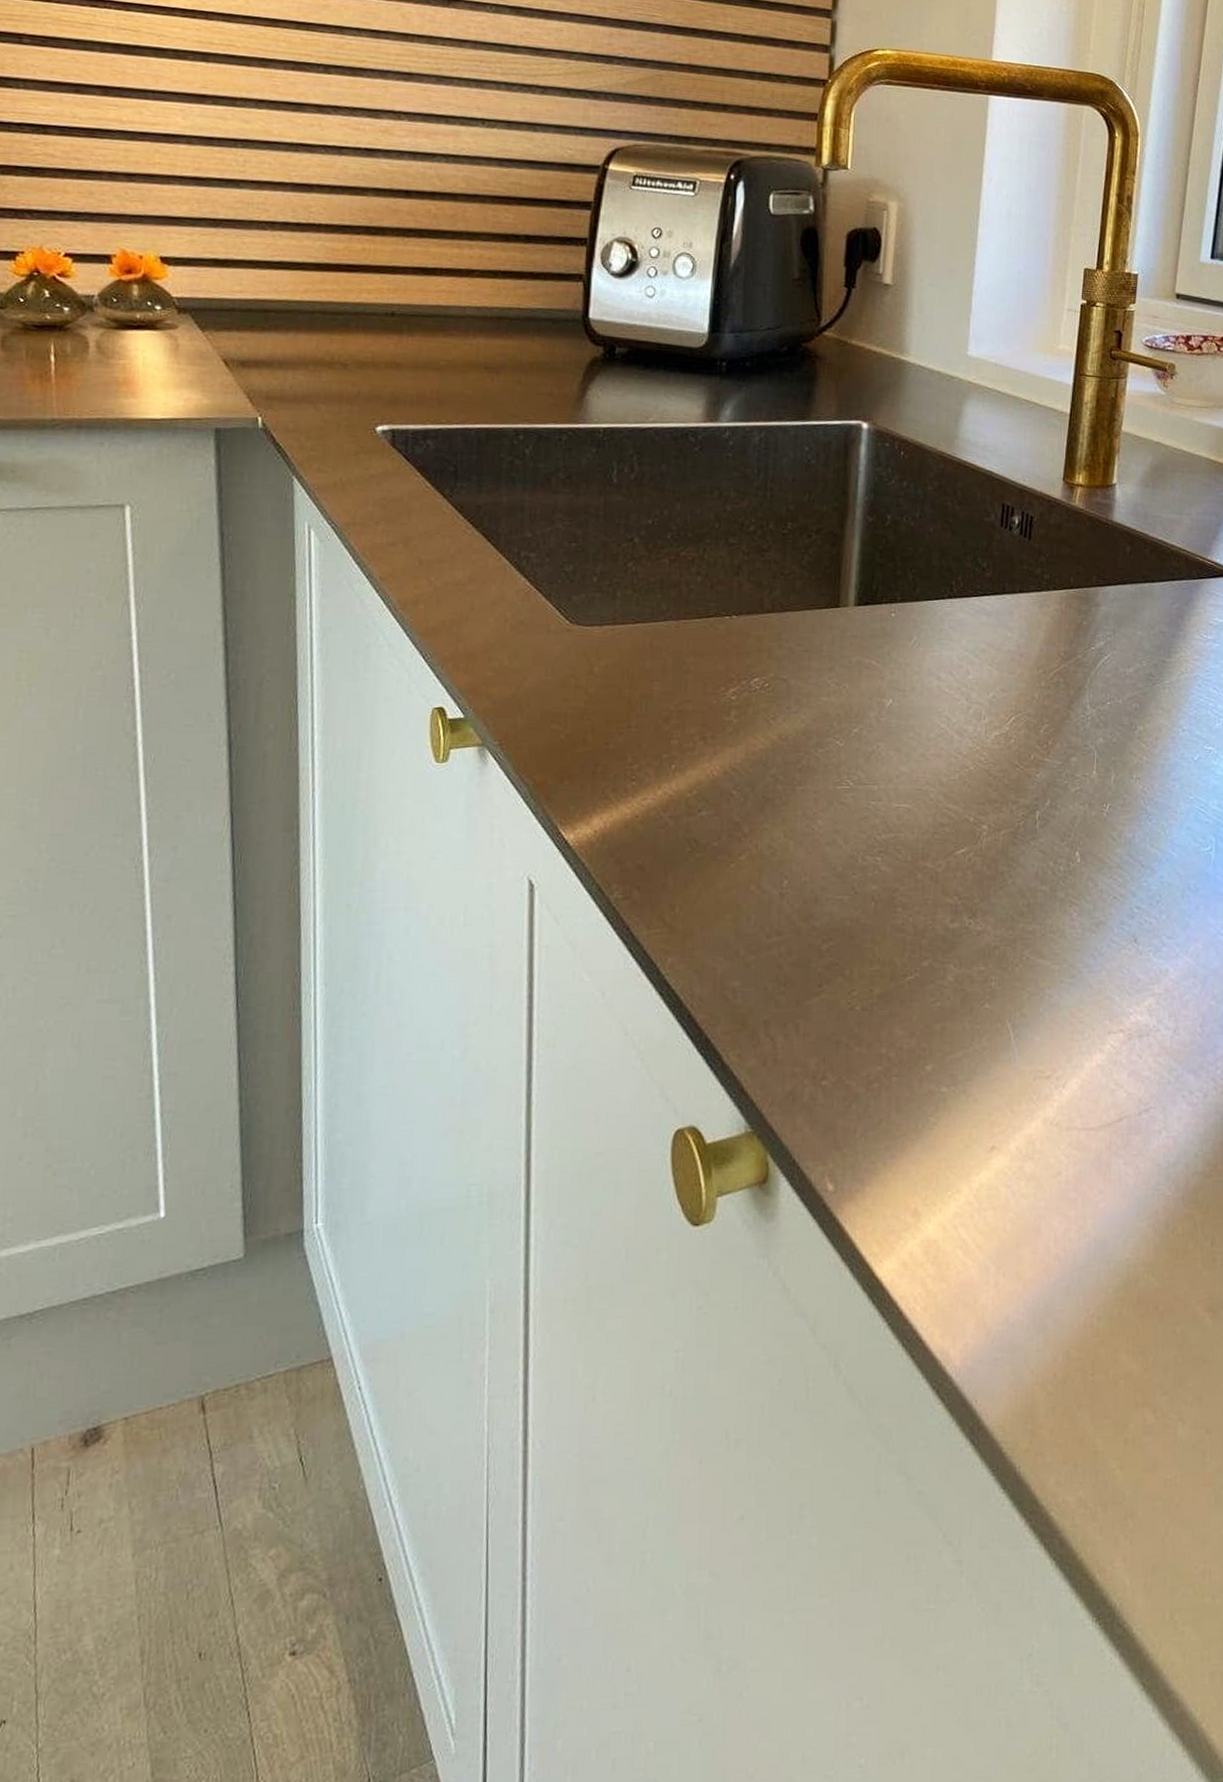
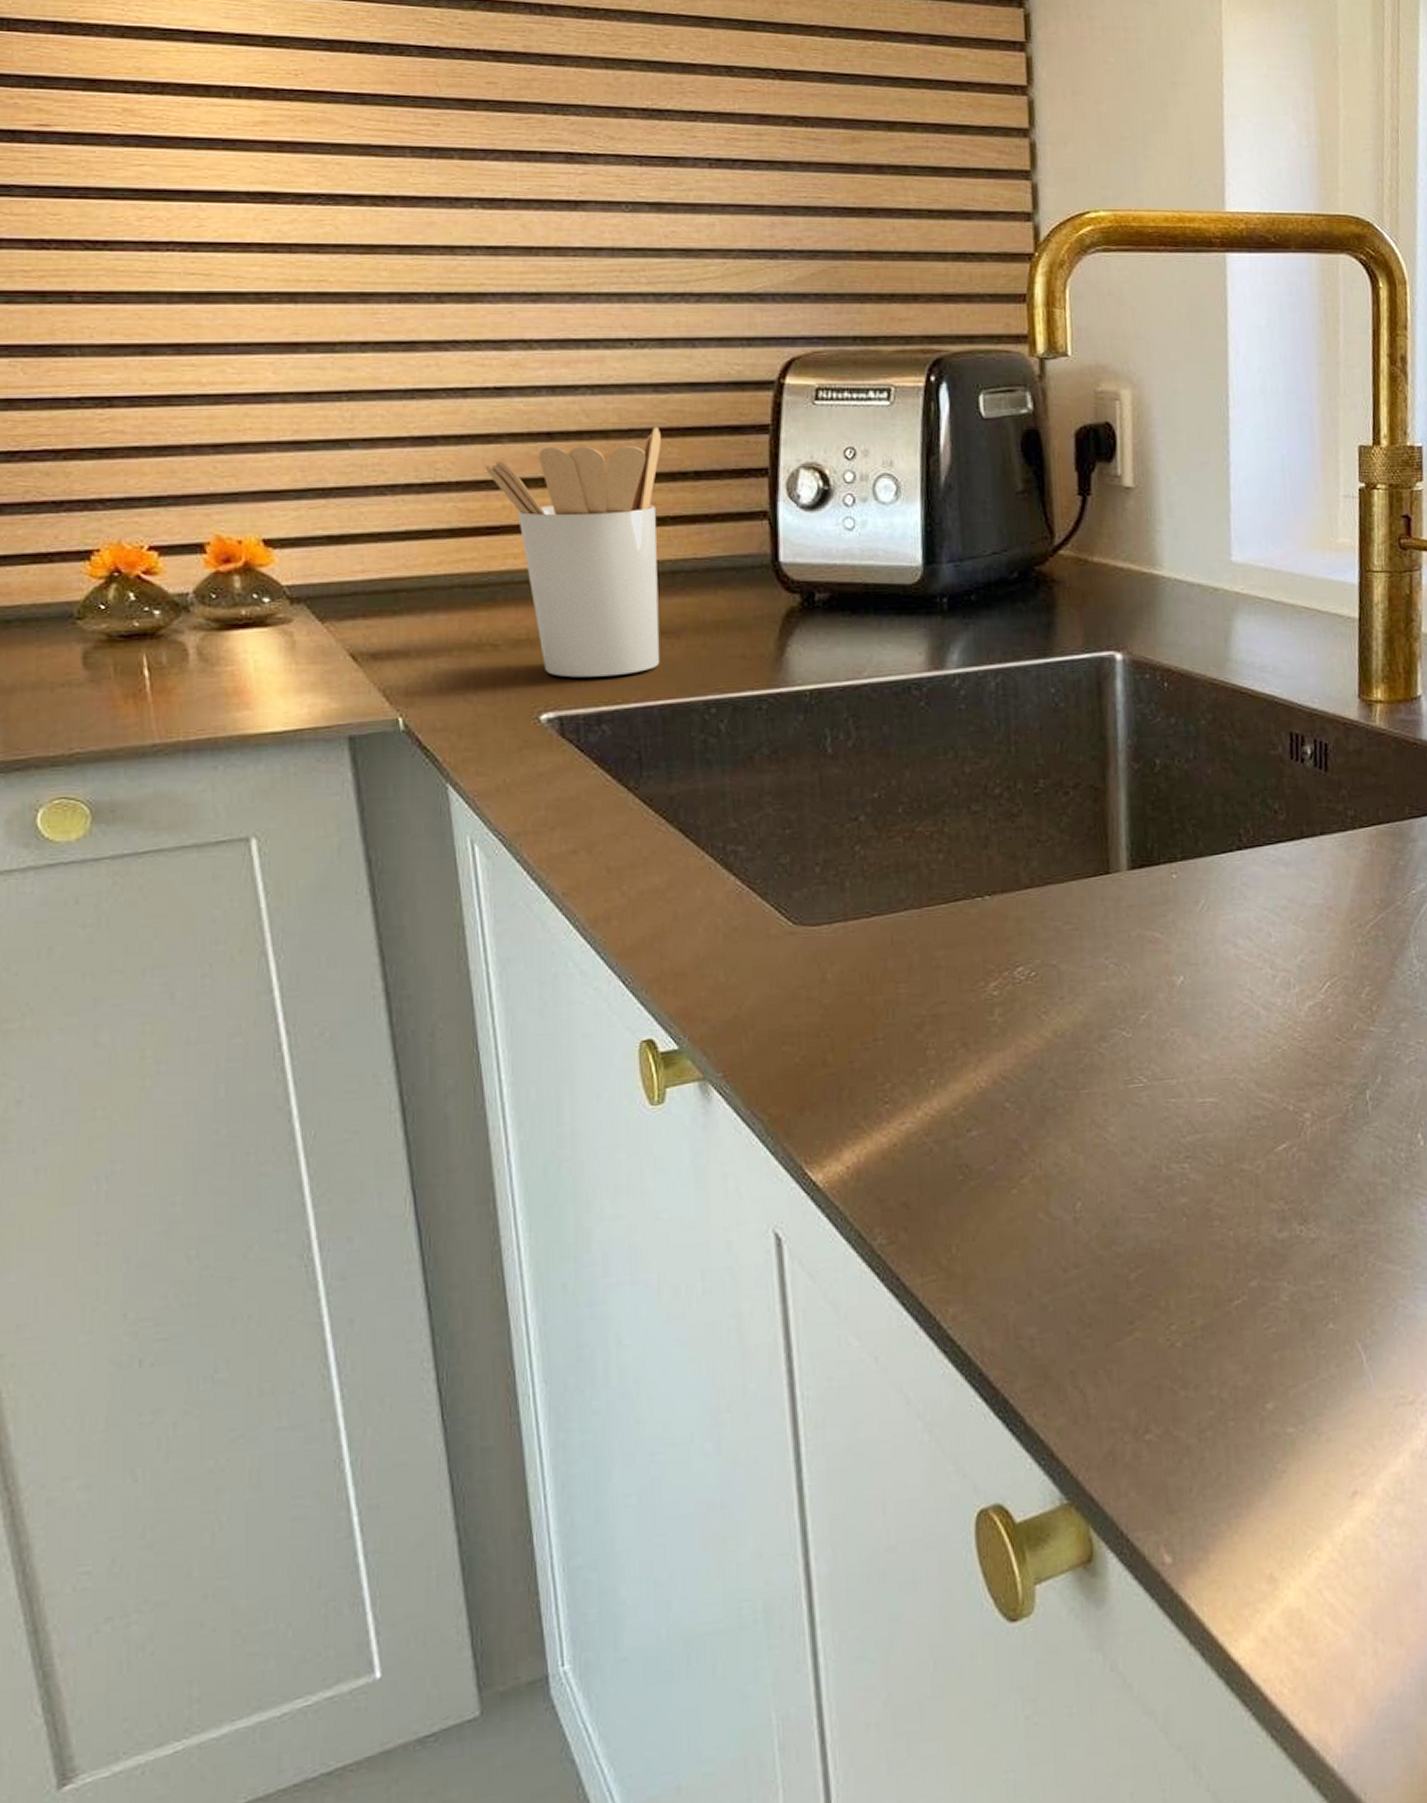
utensil holder: none [351,194,500,400] -> present [485,427,661,678]

